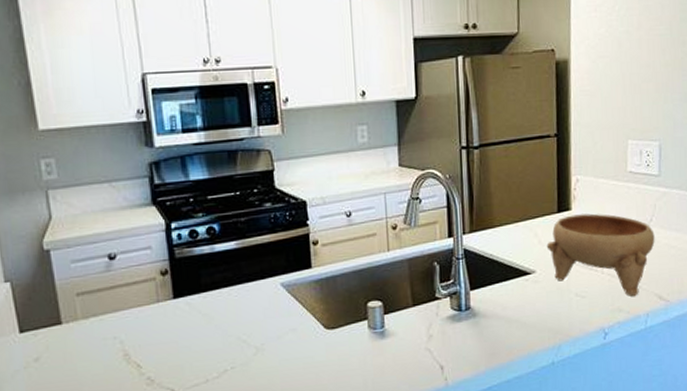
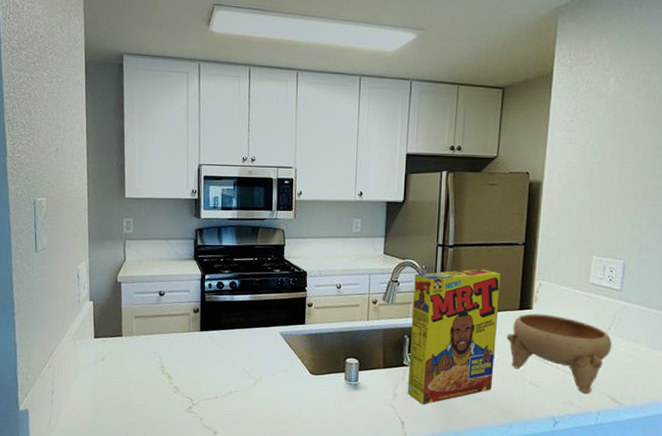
cereal box: none [438,170,537,342] -> present [407,269,501,405]

